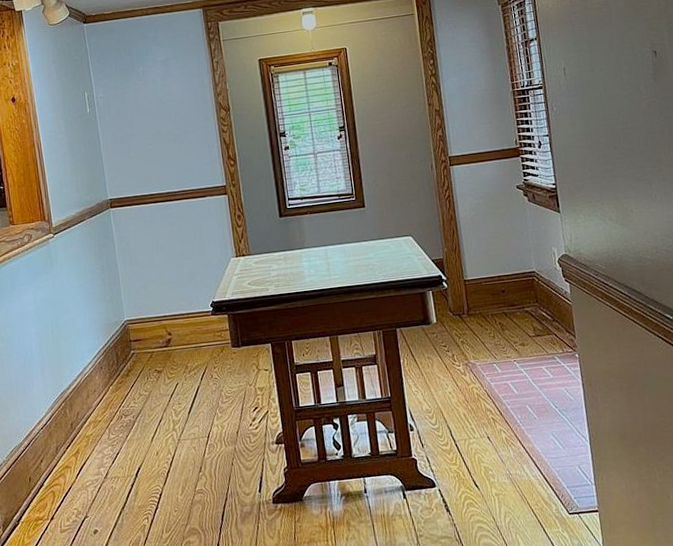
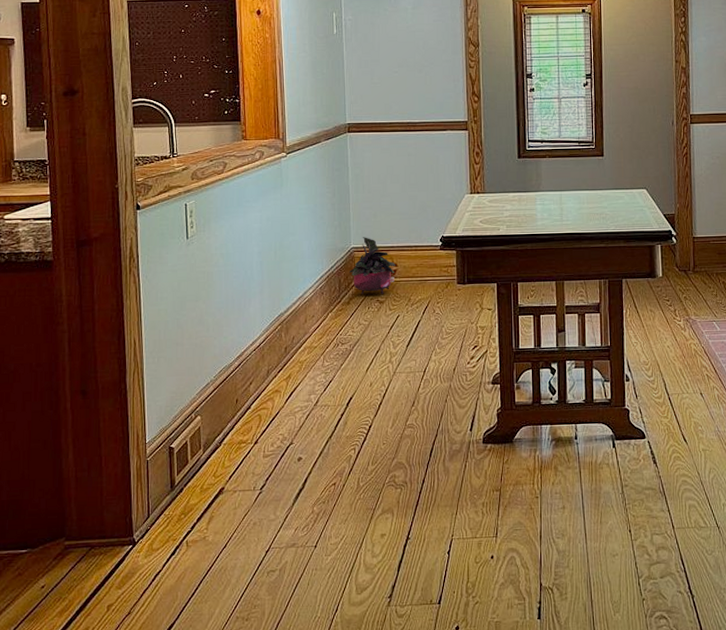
potted plant: none [125,309,170,366] -> present [349,237,395,295]

